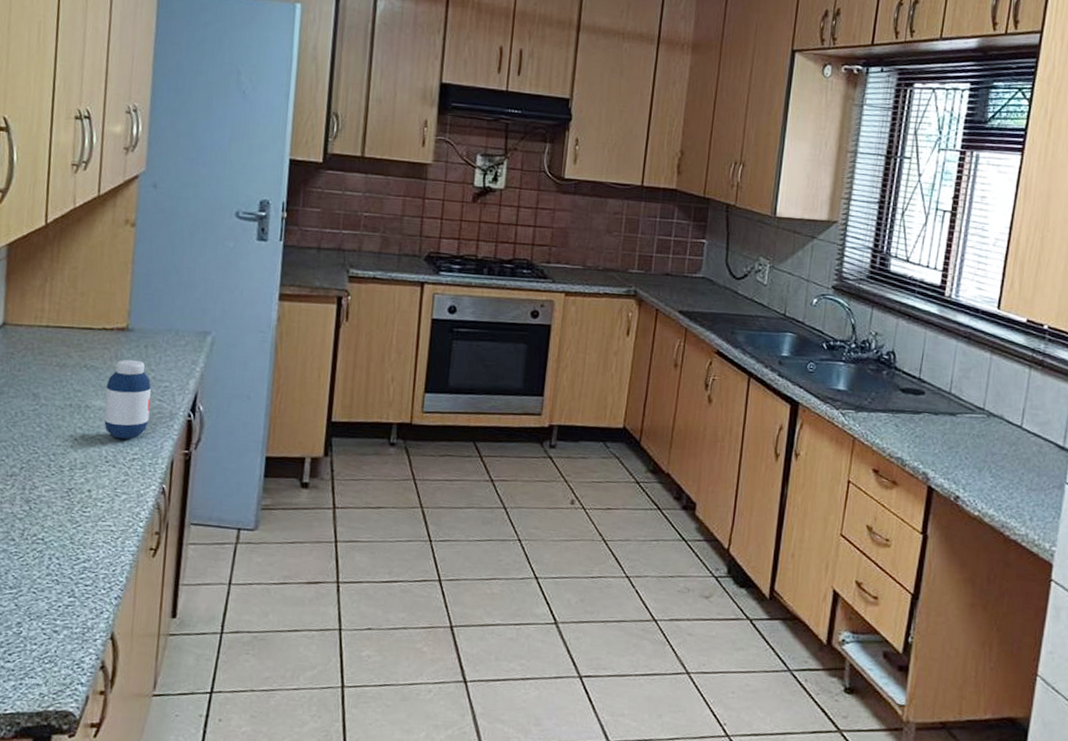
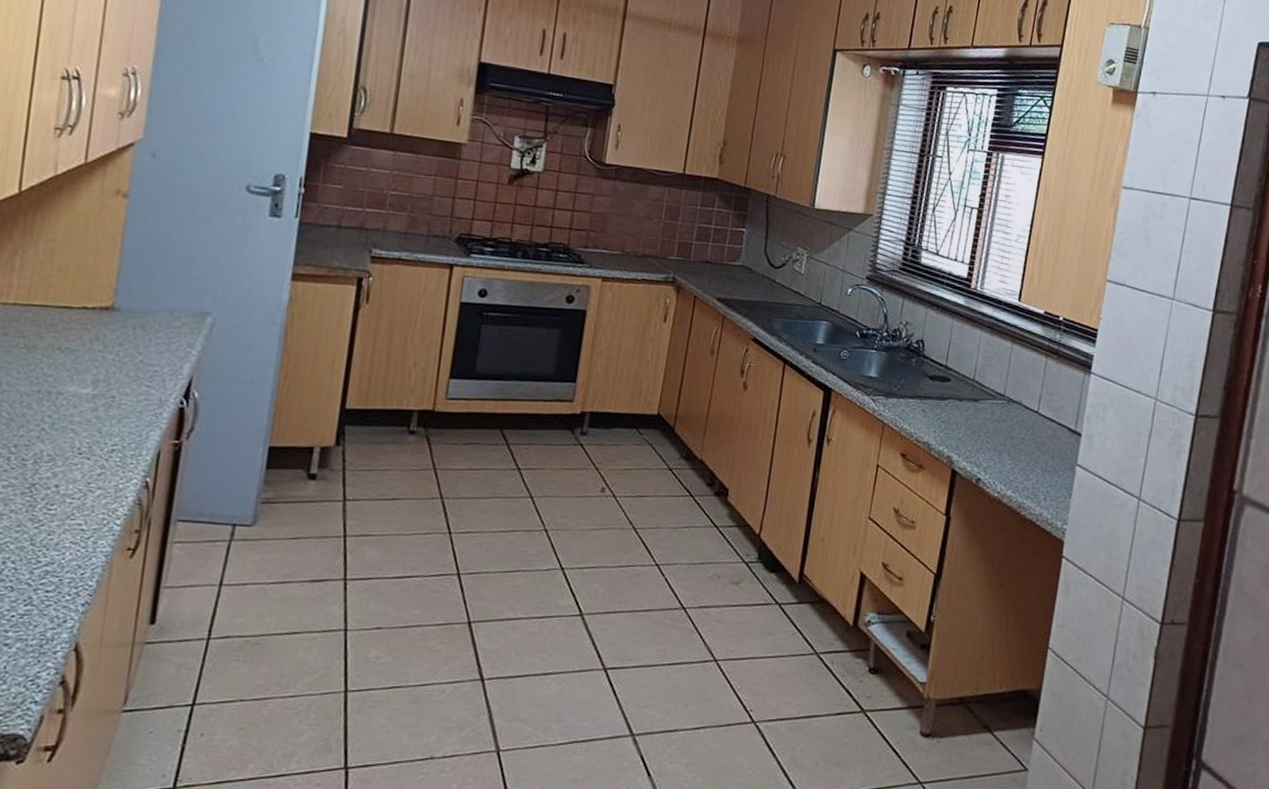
medicine bottle: present [104,359,151,439] -> none [79,341,138,429]

